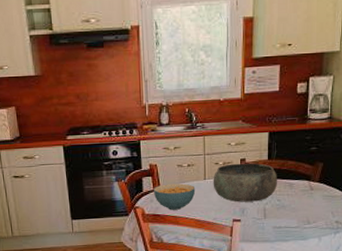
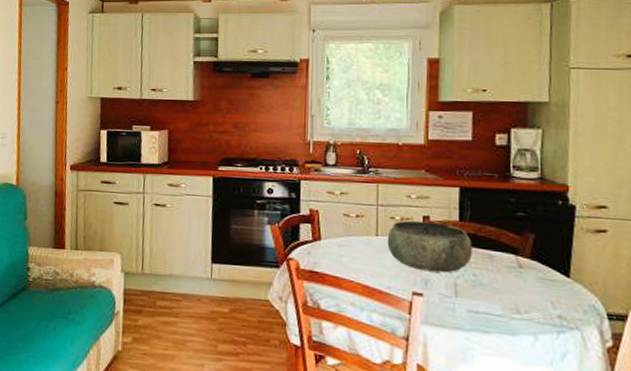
cereal bowl: present [153,183,196,210] -> none [312,235,365,270]

